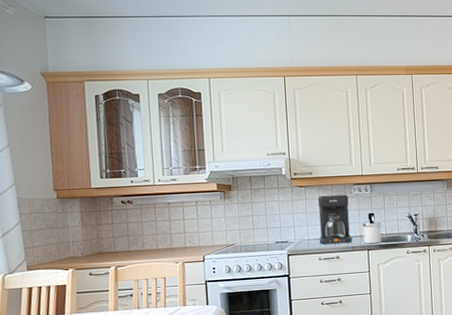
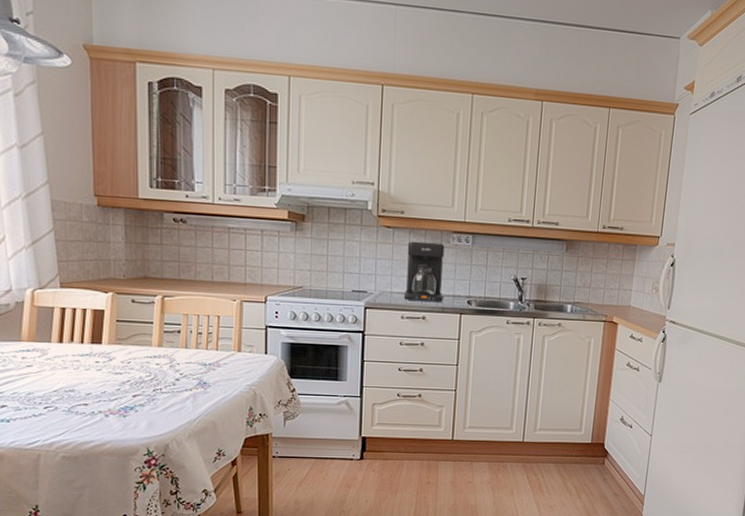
soap dispenser: present [362,212,382,244] -> none [457,269,481,307]

